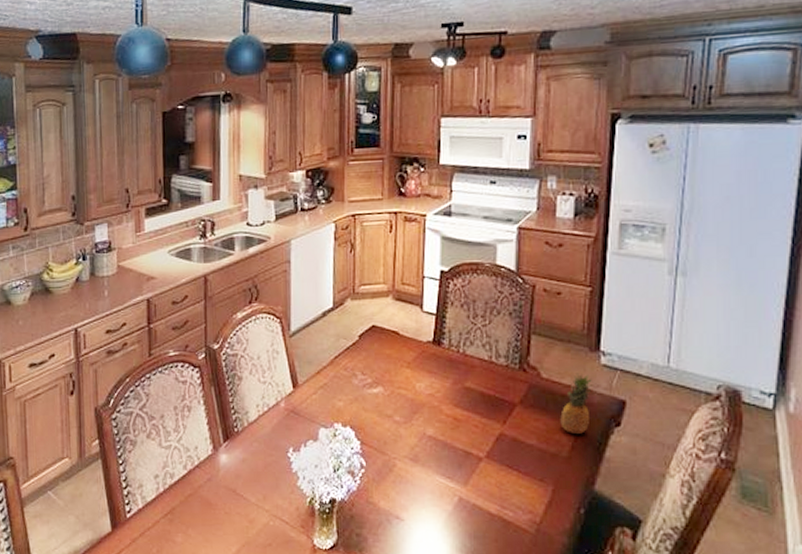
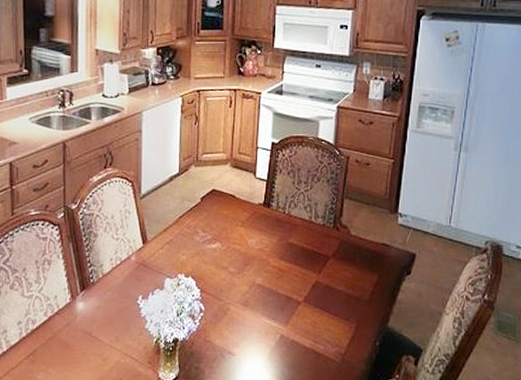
fruit: present [560,373,592,434] -> none [364,231,390,281]

